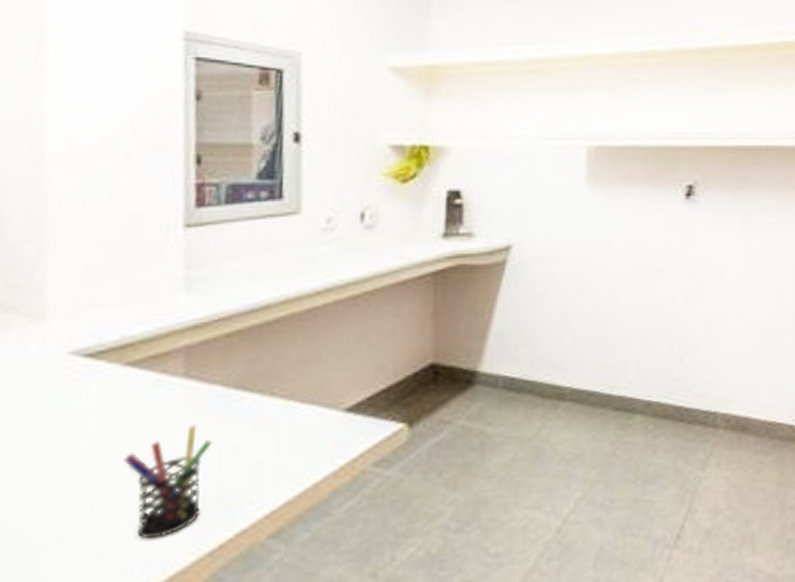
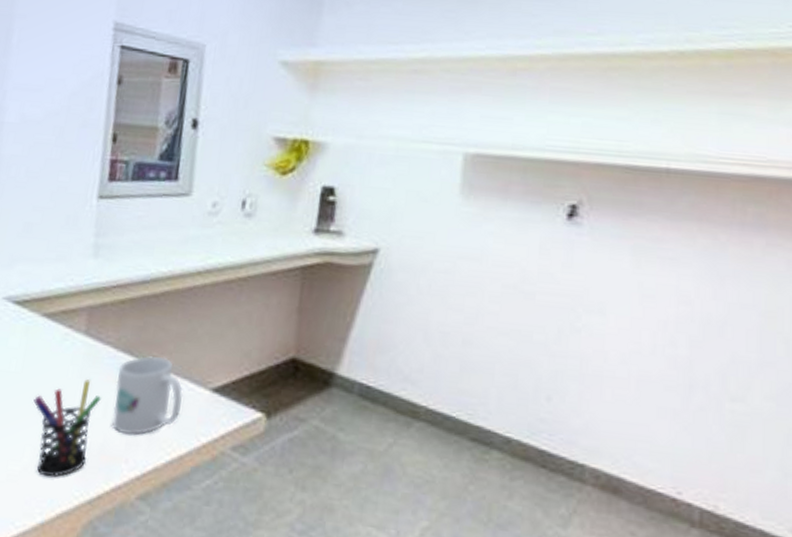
mug: none [229,385,312,474] -> present [113,355,183,436]

